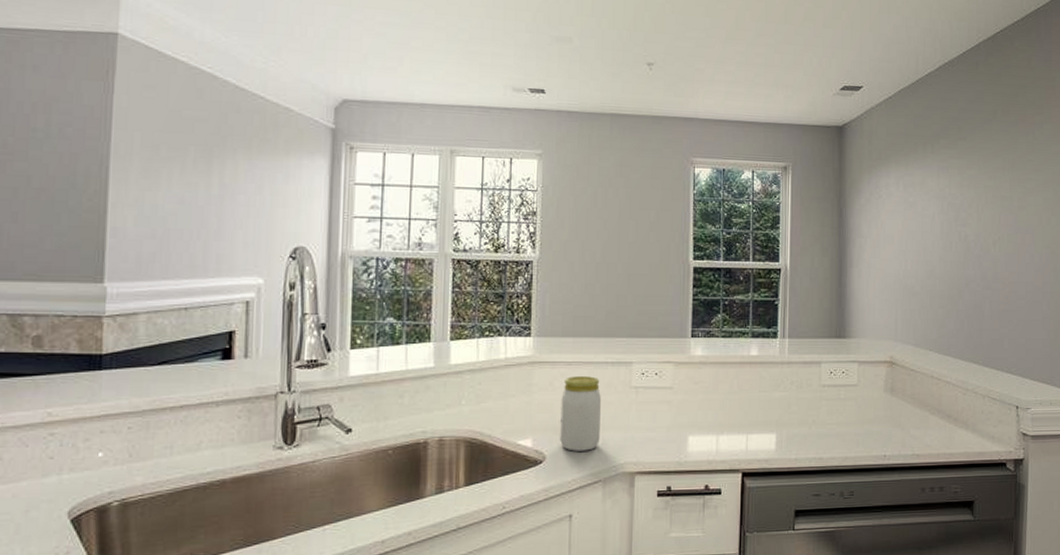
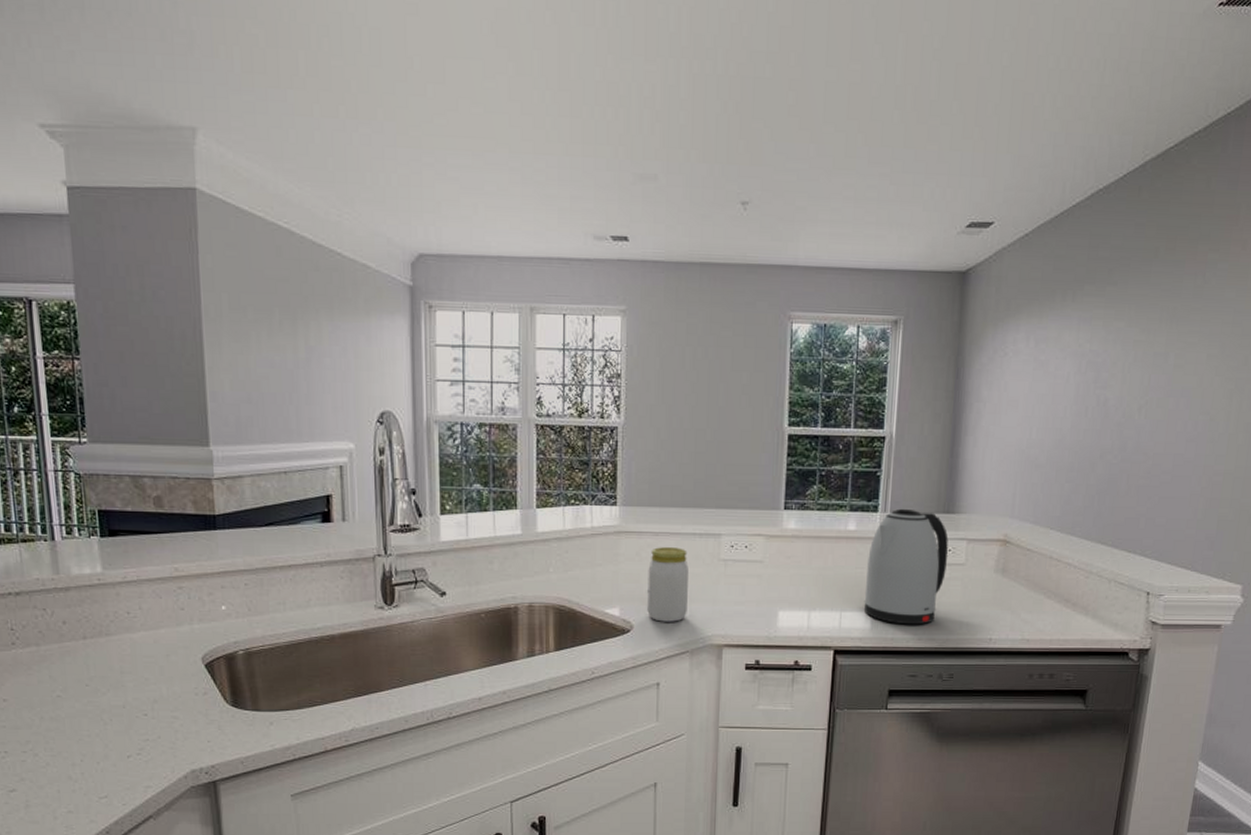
kettle: none [768,334,842,445] -> present [864,508,949,625]

